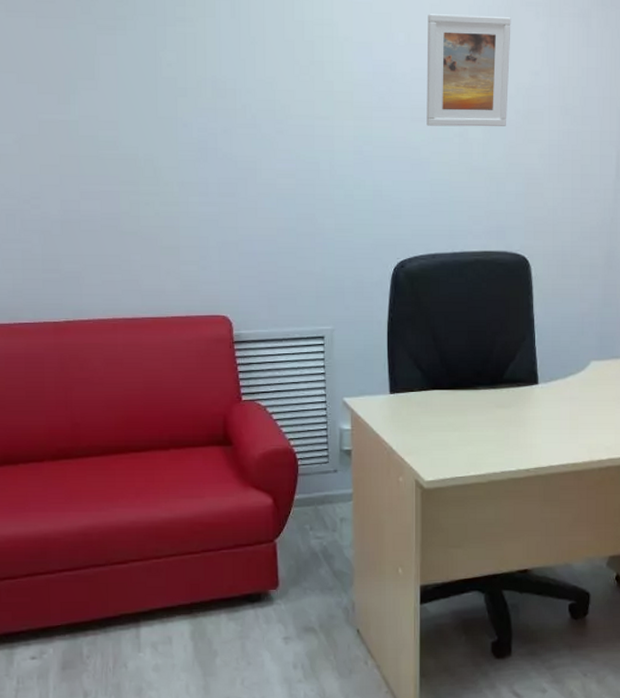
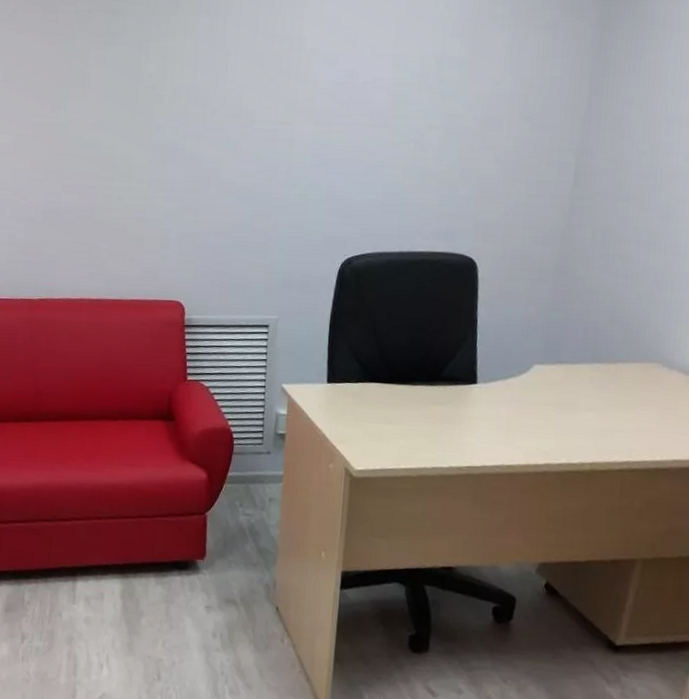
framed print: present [426,14,511,127] -> none [384,27,476,134]

